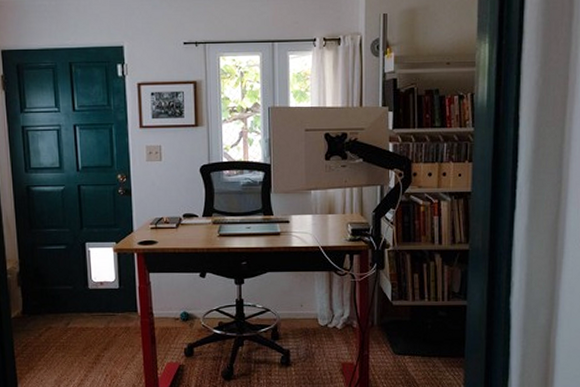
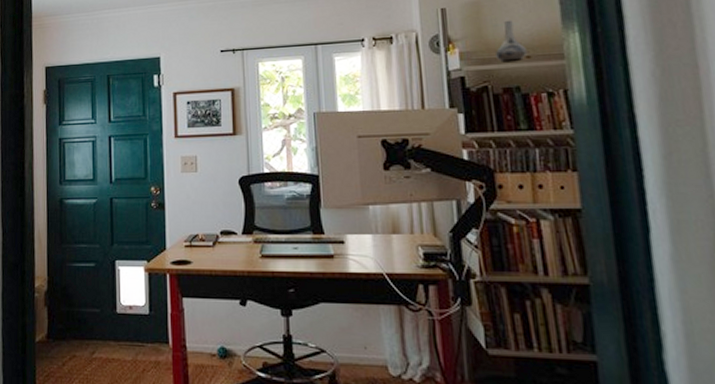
decorative vase: none [422,29,448,68] -> present [494,20,528,63]

